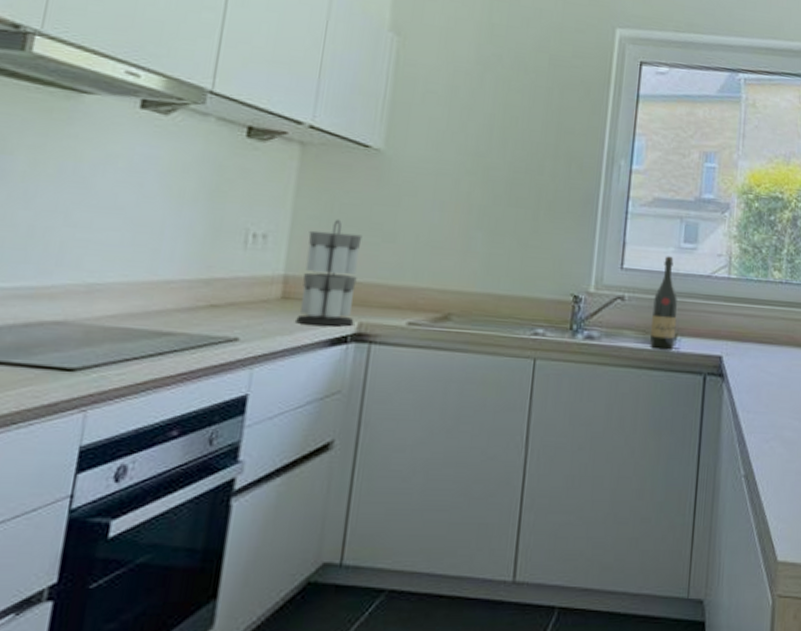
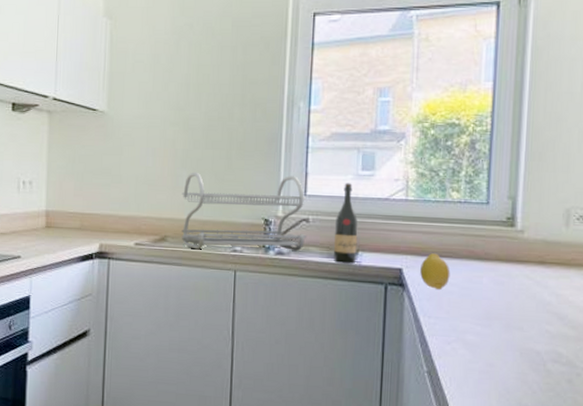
spice rack: present [296,219,363,327] -> none [57,167,97,247]
dish rack: none [470,233,623,336] -> present [181,172,307,252]
fruit: none [740,339,770,381] -> present [420,253,451,291]

